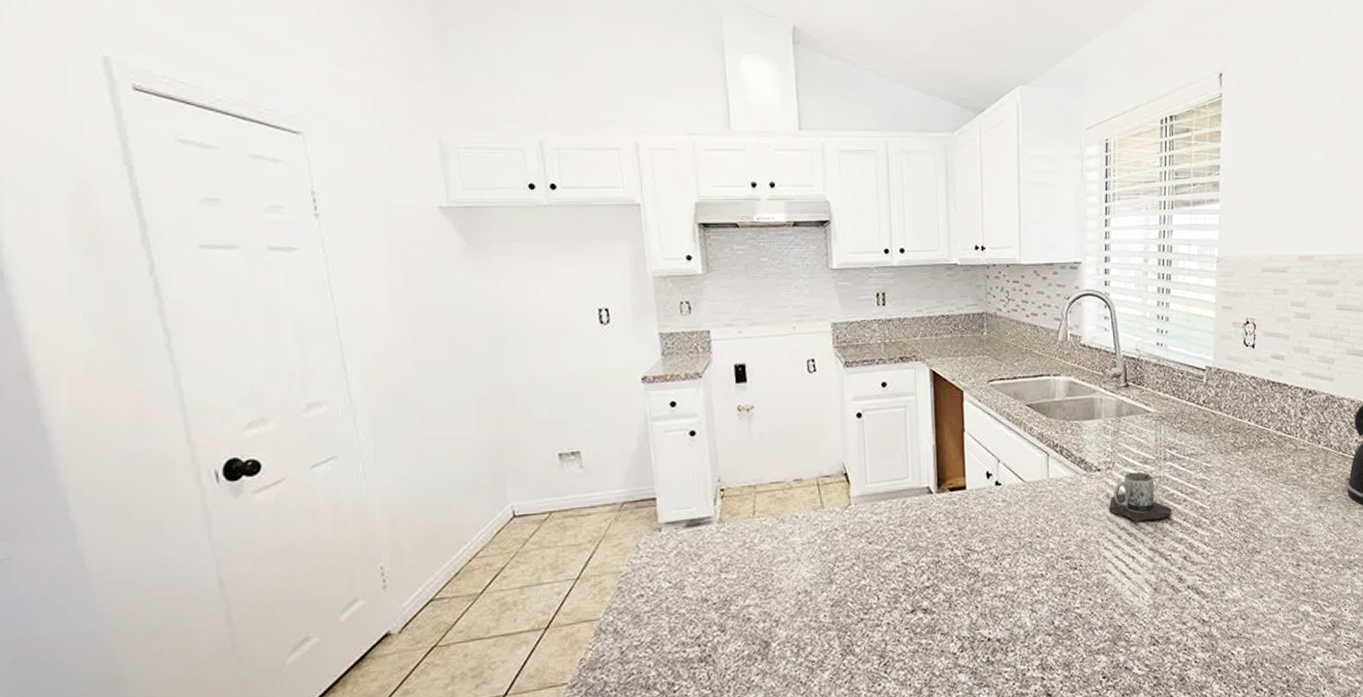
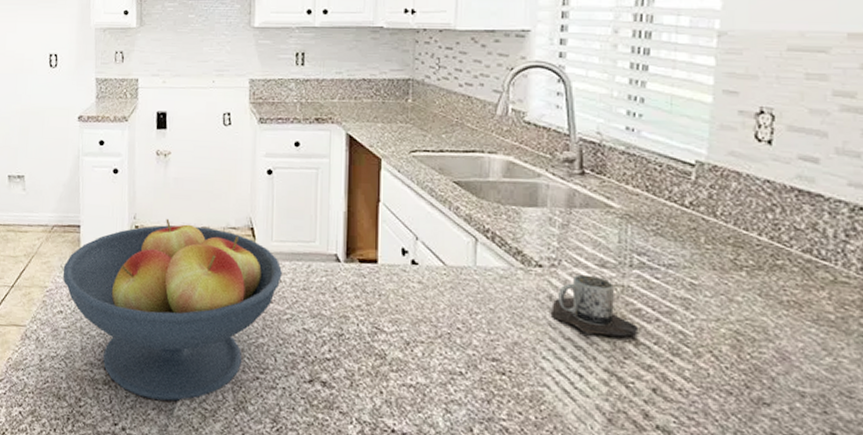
fruit bowl: none [639,476,879,666] -> present [62,218,282,402]

